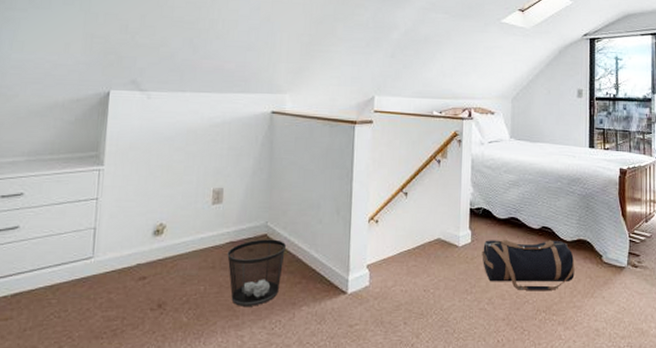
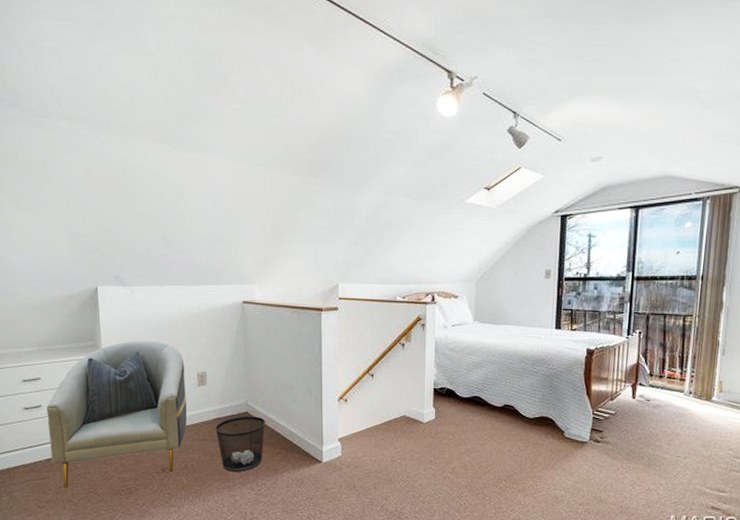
armchair: none [19,151,200,332] -> present [46,340,187,488]
duffel bag: present [482,239,575,292] -> none [445,416,536,463]

